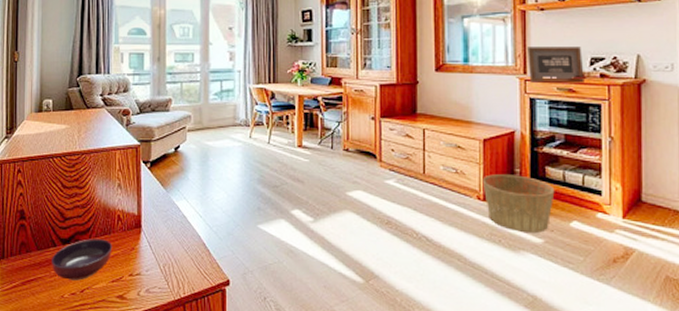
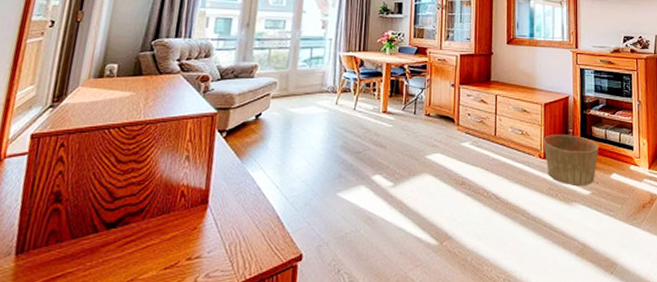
bowl: present [52,239,113,282] -> none [88,220,171,273]
picture frame: present [527,47,584,83] -> none [578,26,620,57]

